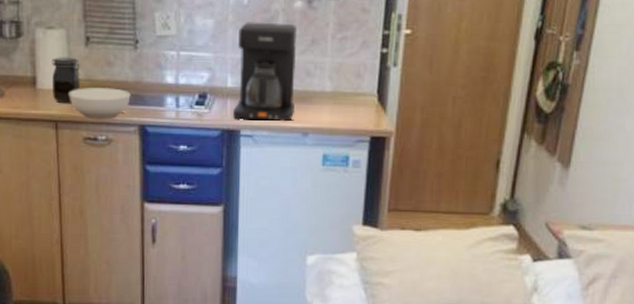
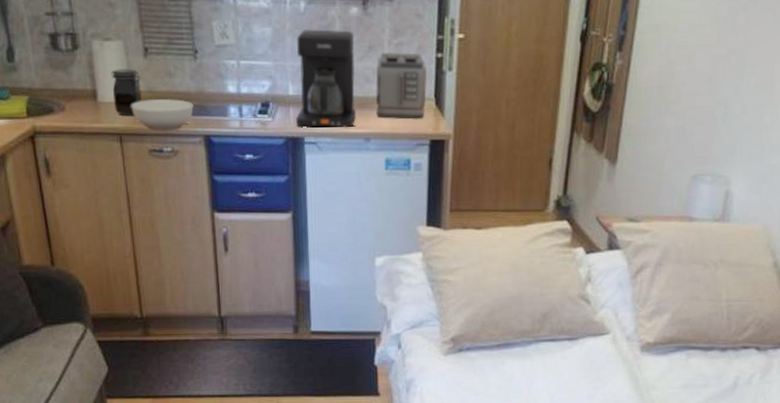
toaster: none [316,46,371,114] -> present [376,52,428,118]

